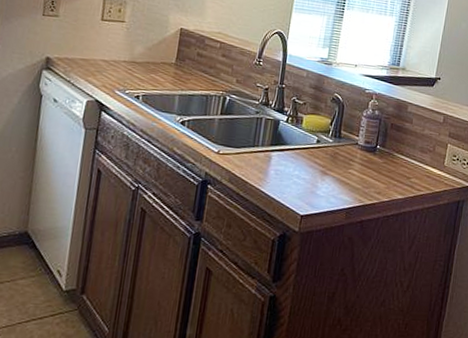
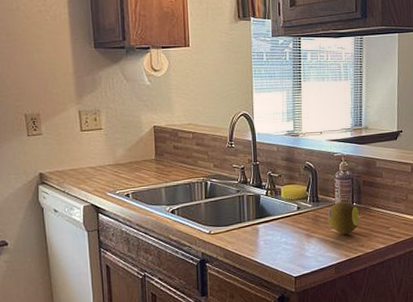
fruit: none [347,141,381,178] -> present [328,201,359,234]

